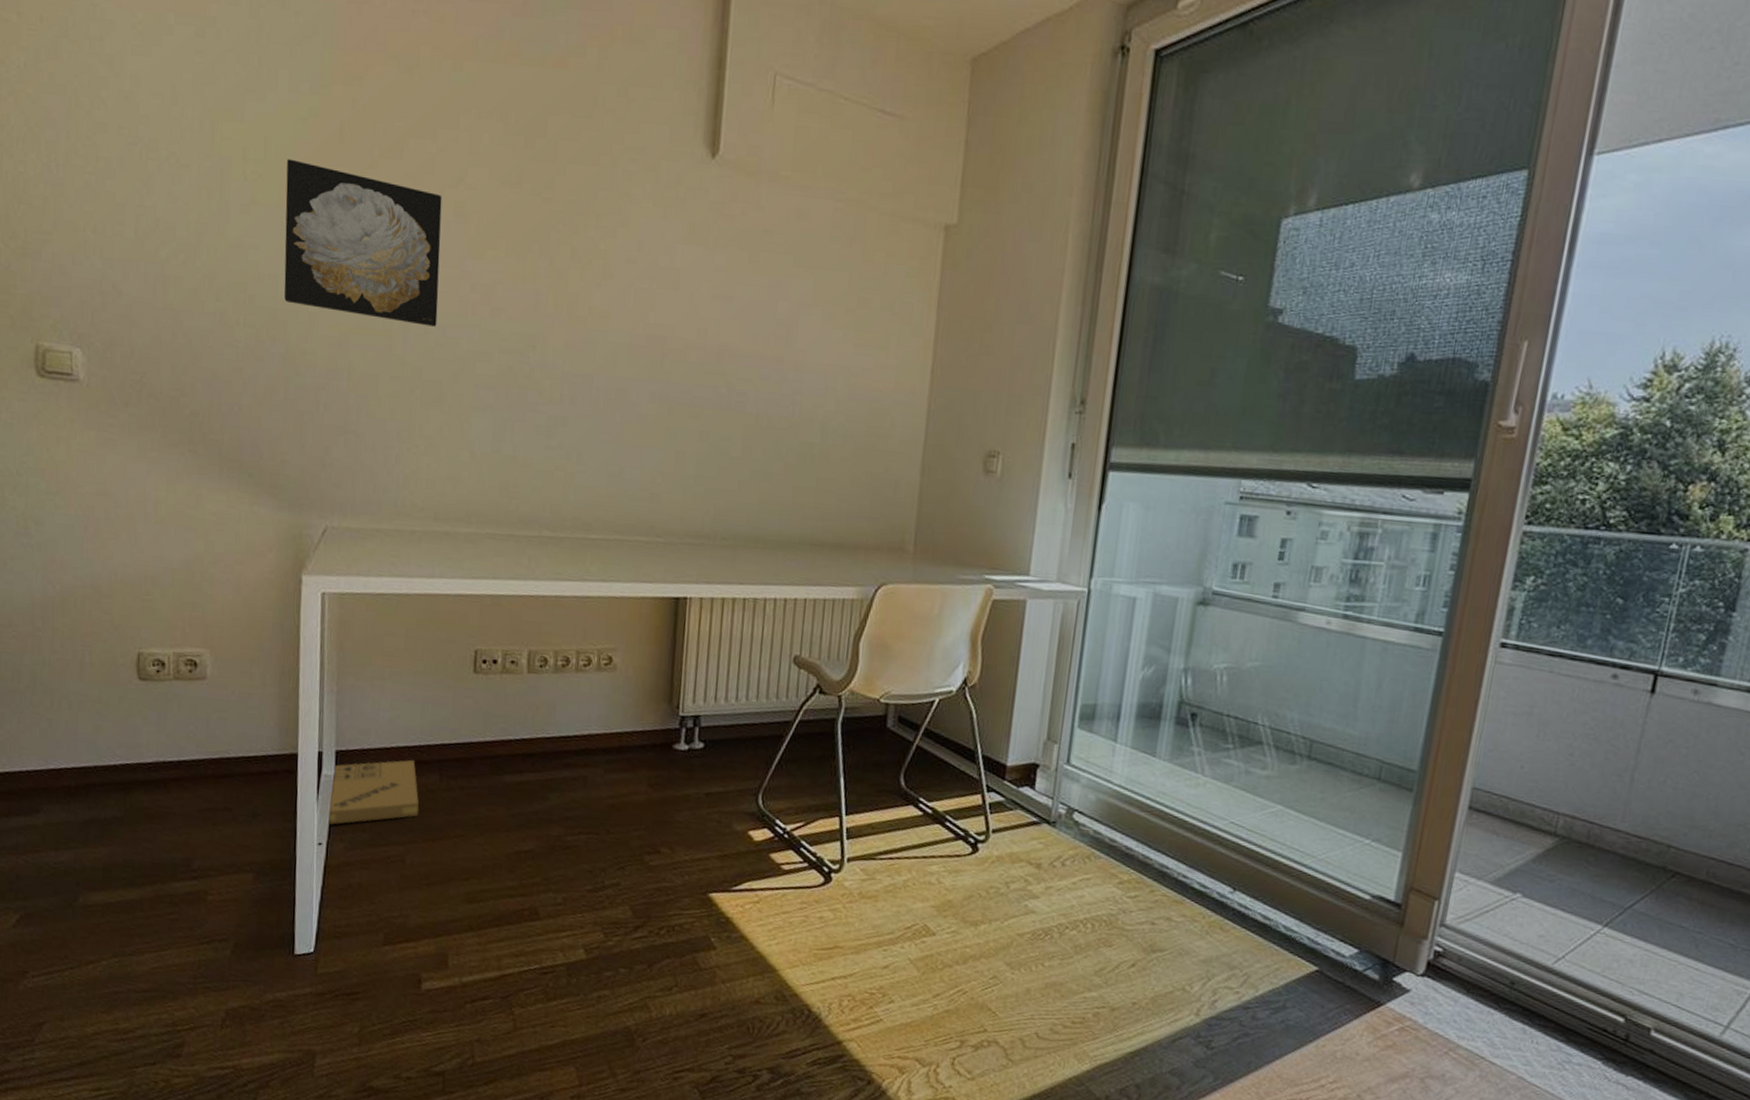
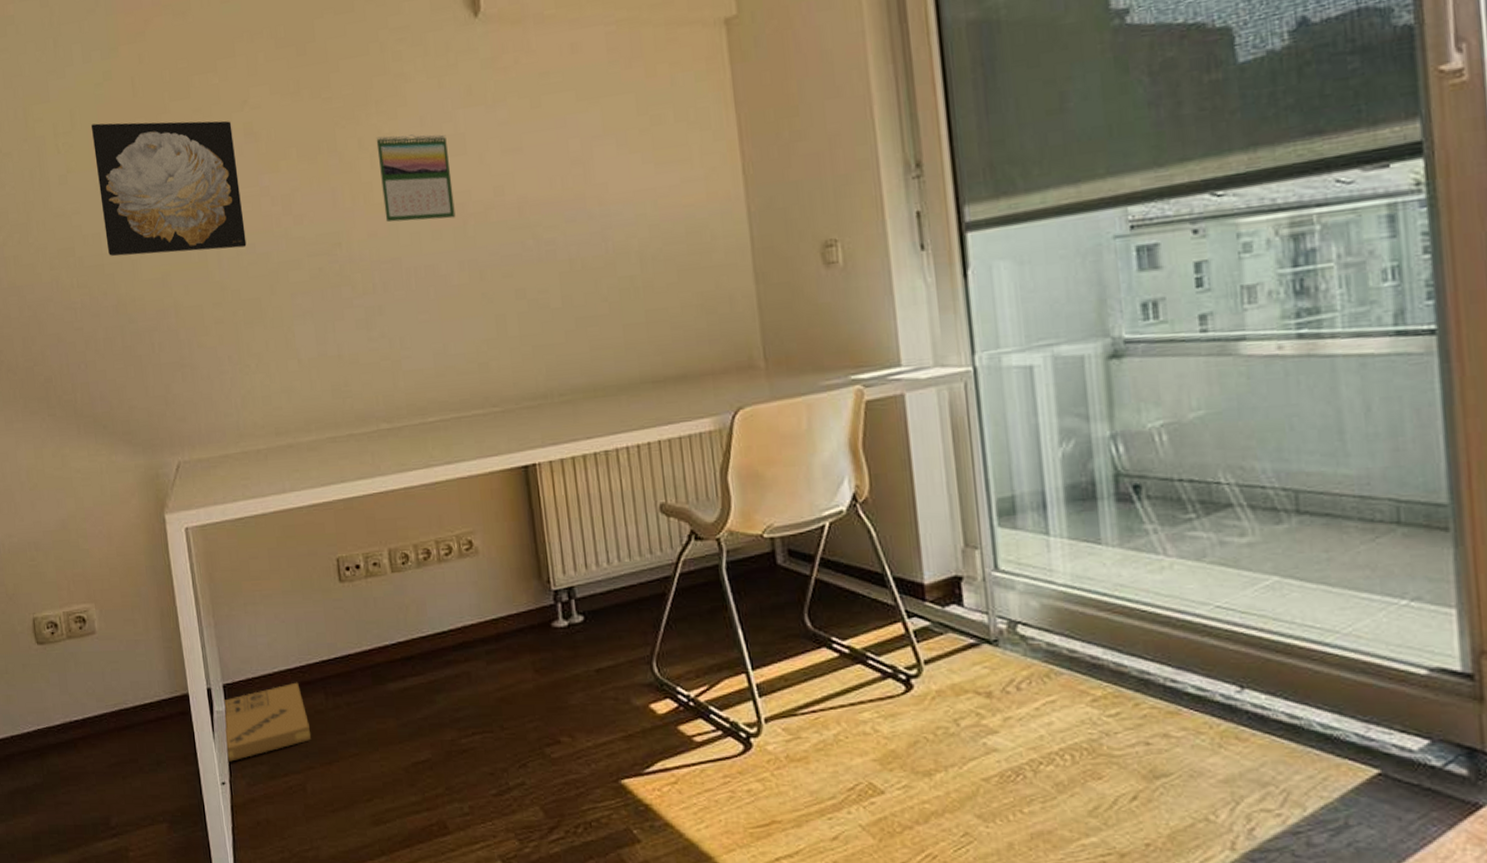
calendar: none [585,251,661,349] -> present [376,134,456,223]

